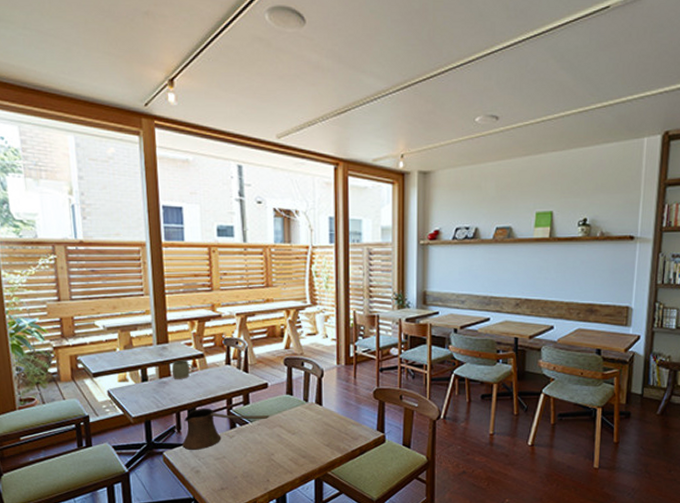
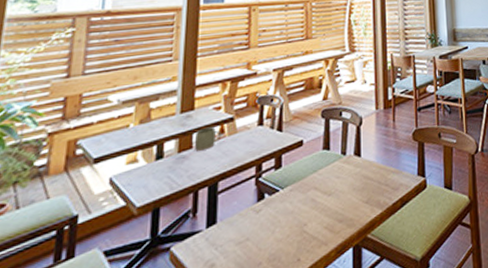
coffee pot: present [182,408,270,450] -> none [197,177,304,238]

